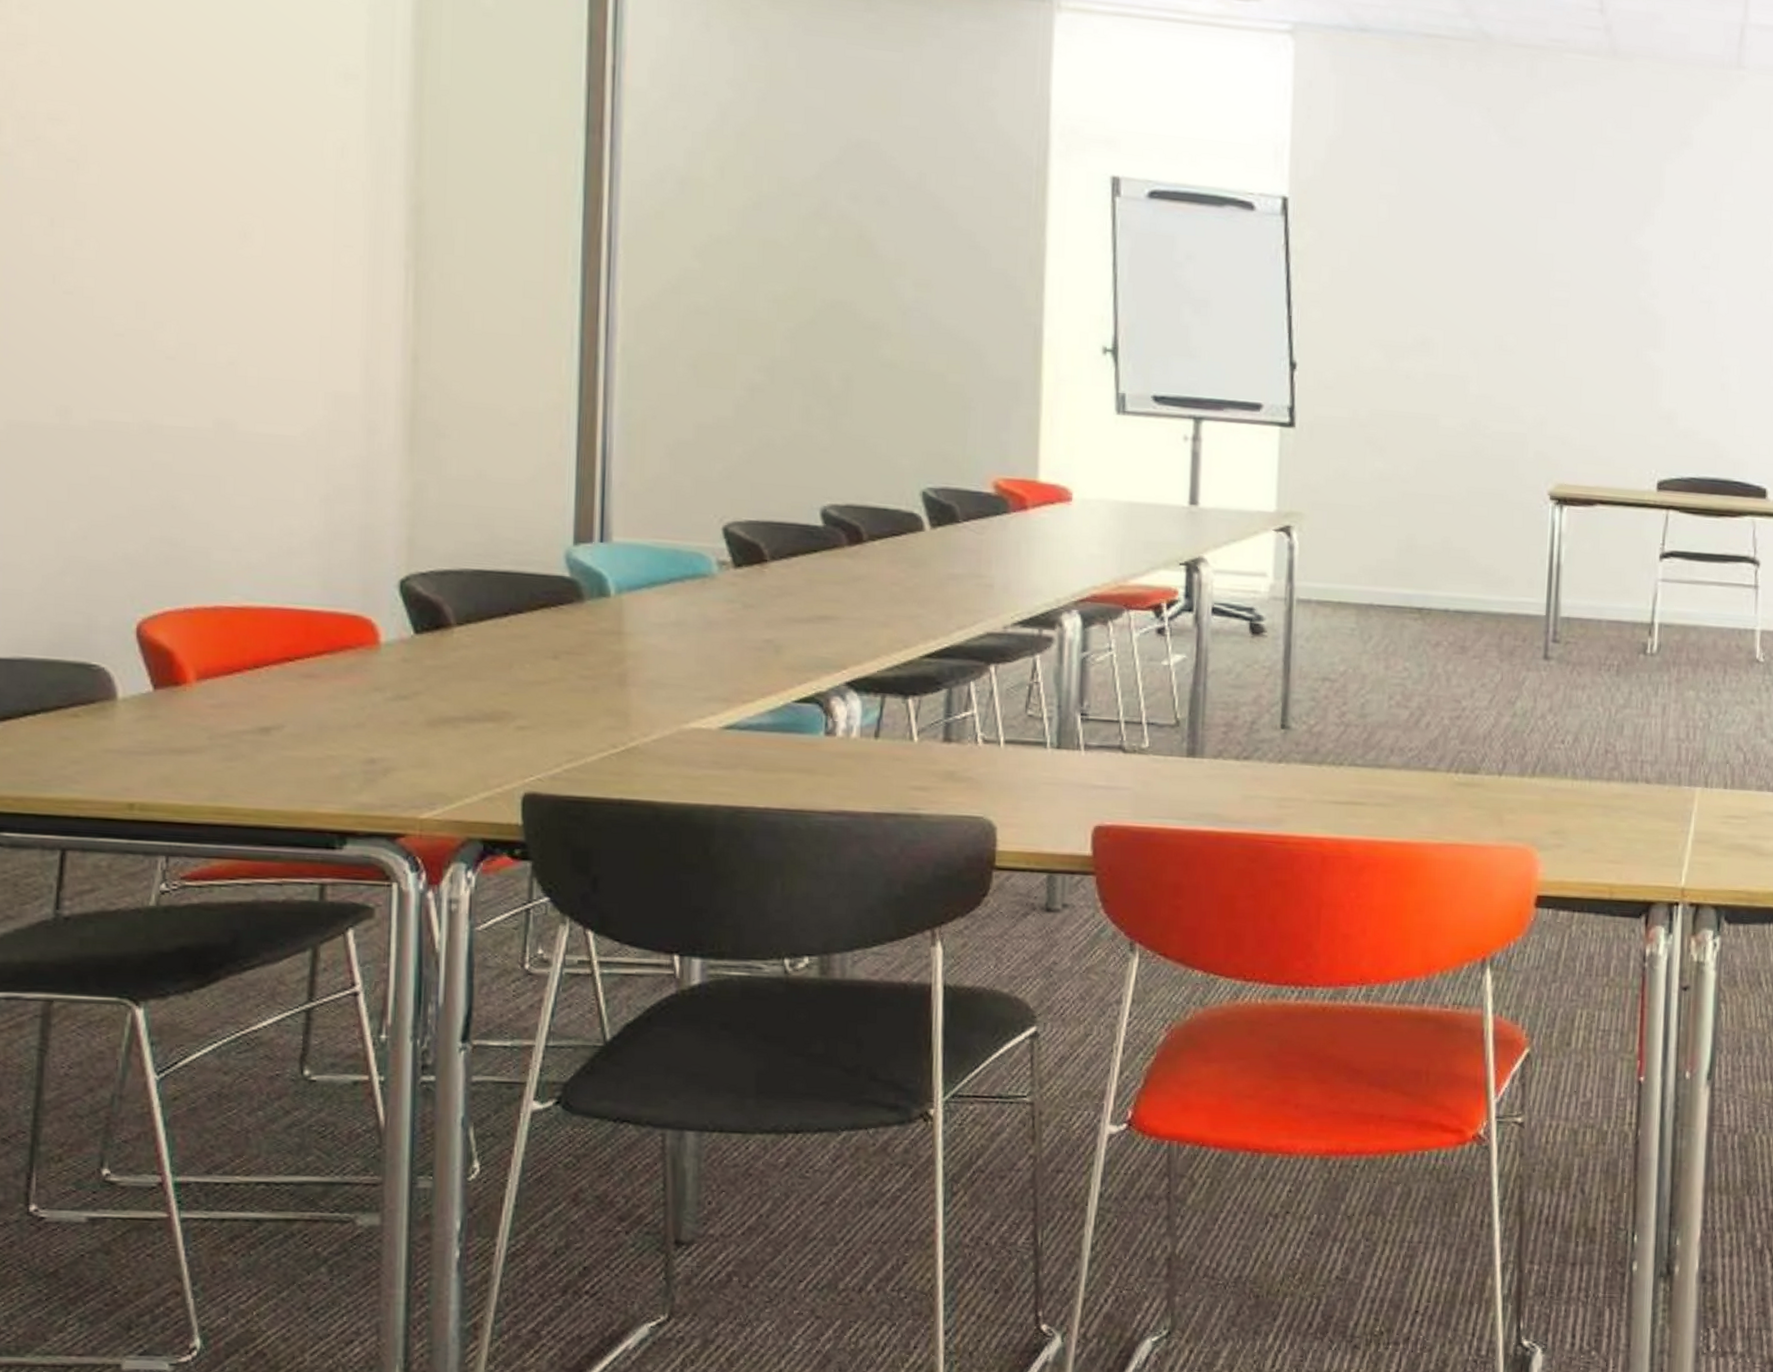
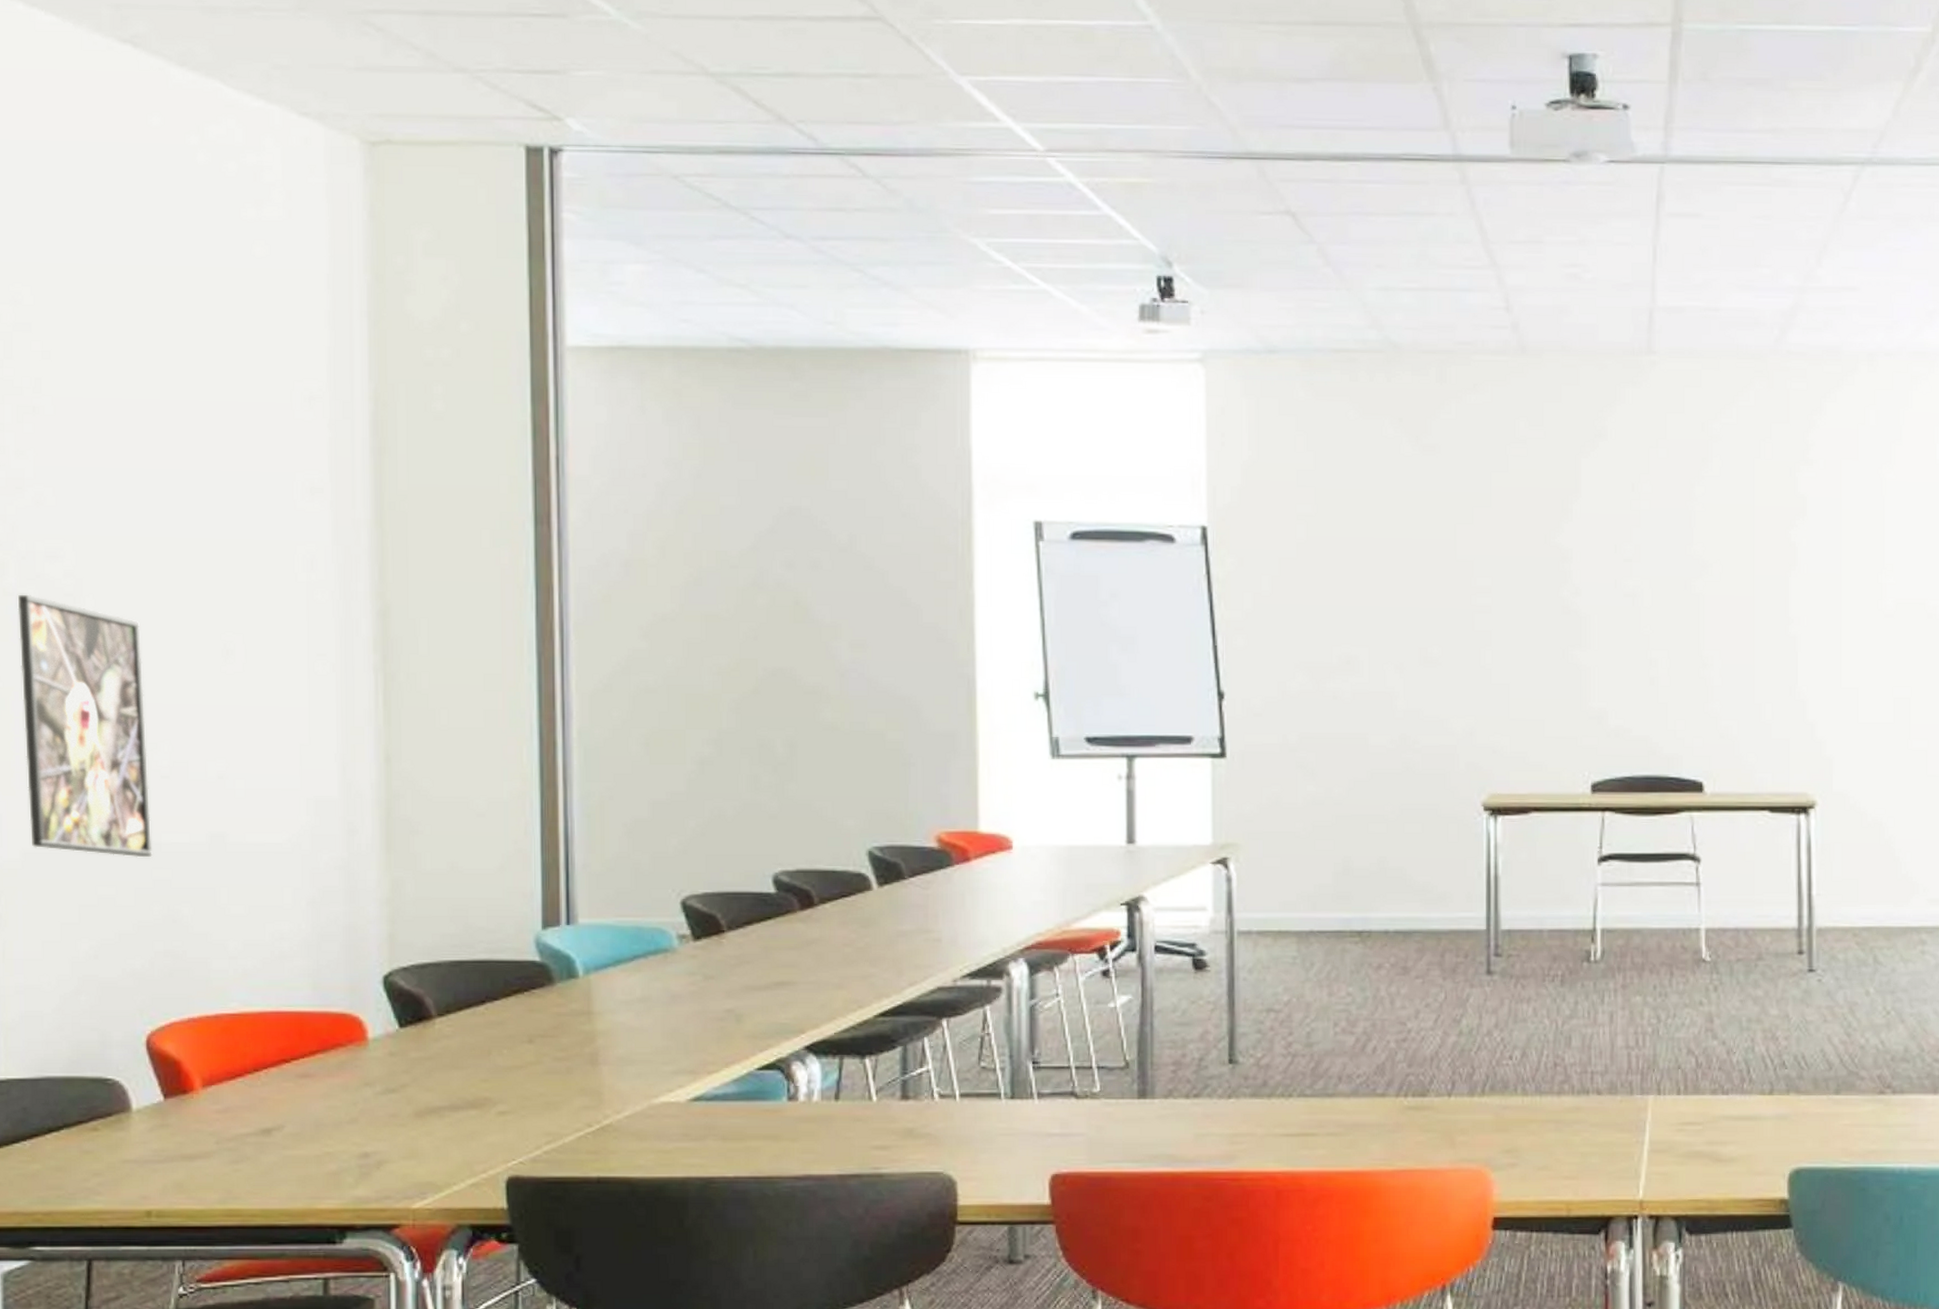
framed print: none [13,155,153,440] -> present [17,594,153,858]

